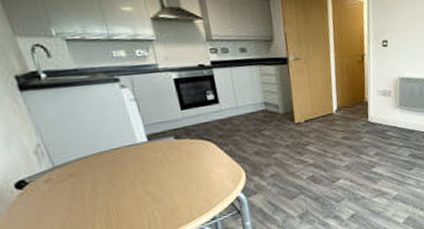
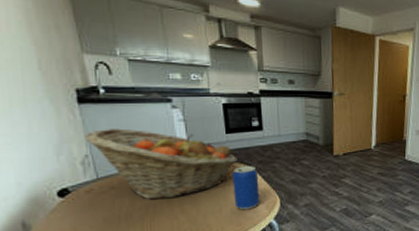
fruit basket: none [33,113,197,184] -> present [85,128,238,200]
beverage can: none [193,141,225,186] -> present [232,166,260,210]

